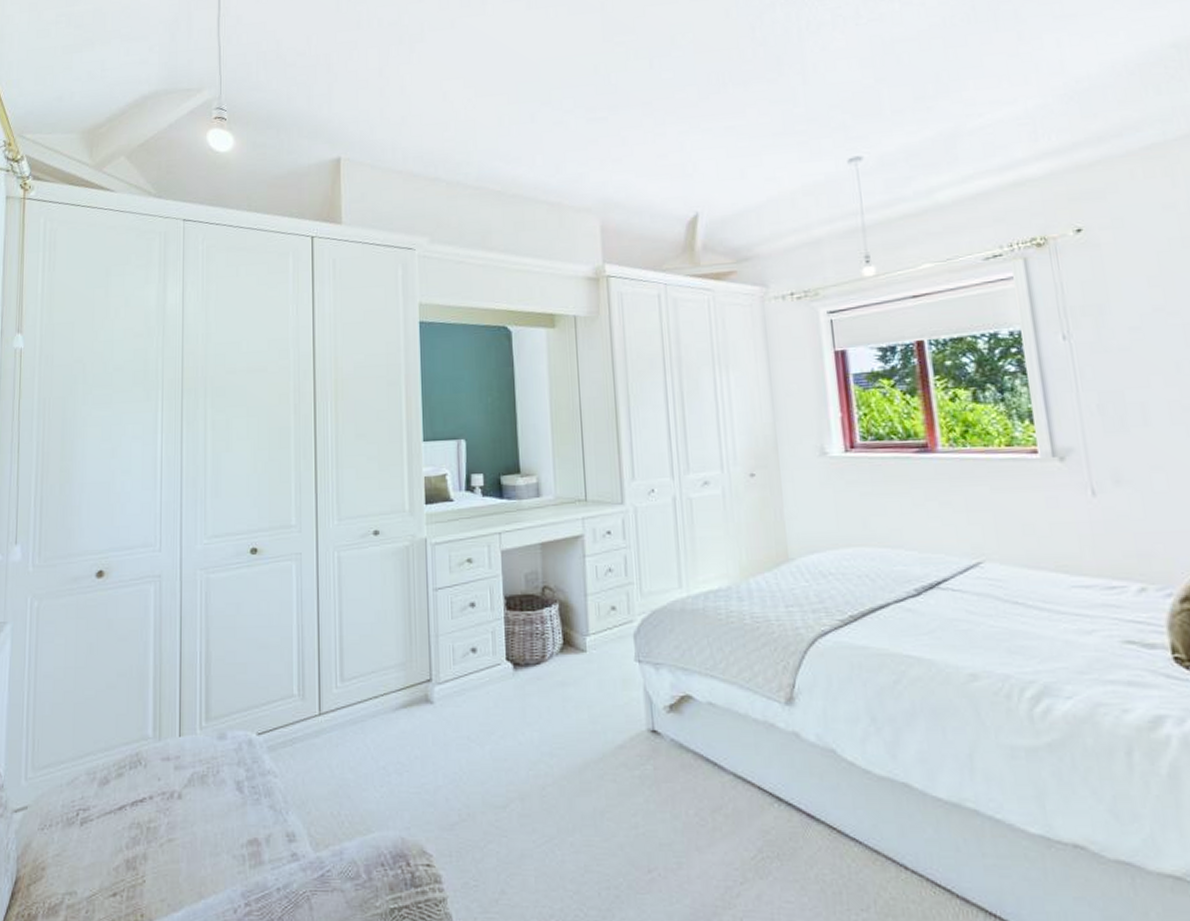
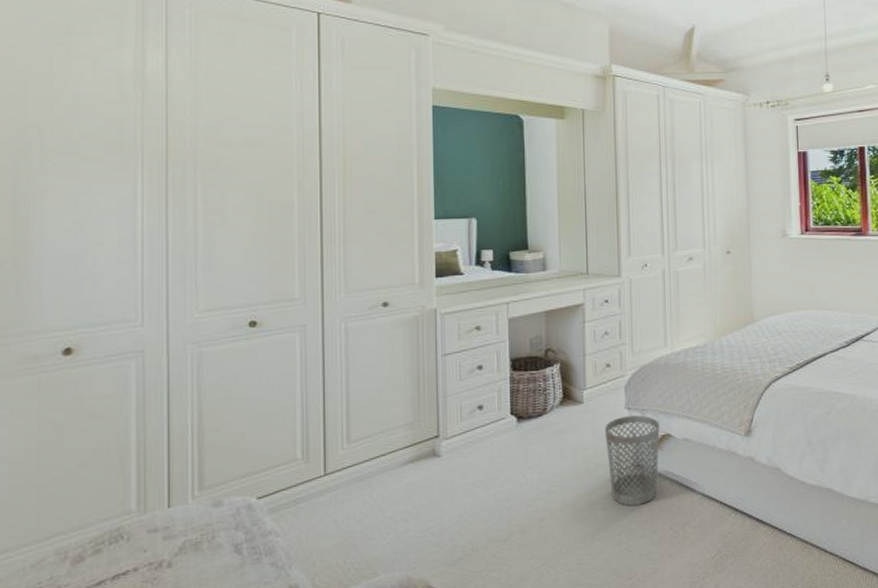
wastebasket: none [612,670,678,780] -> present [604,415,660,506]

